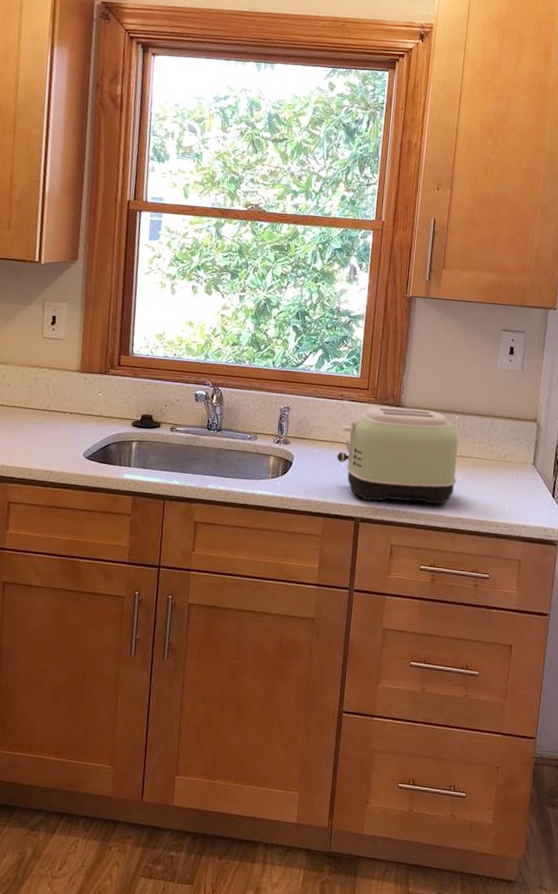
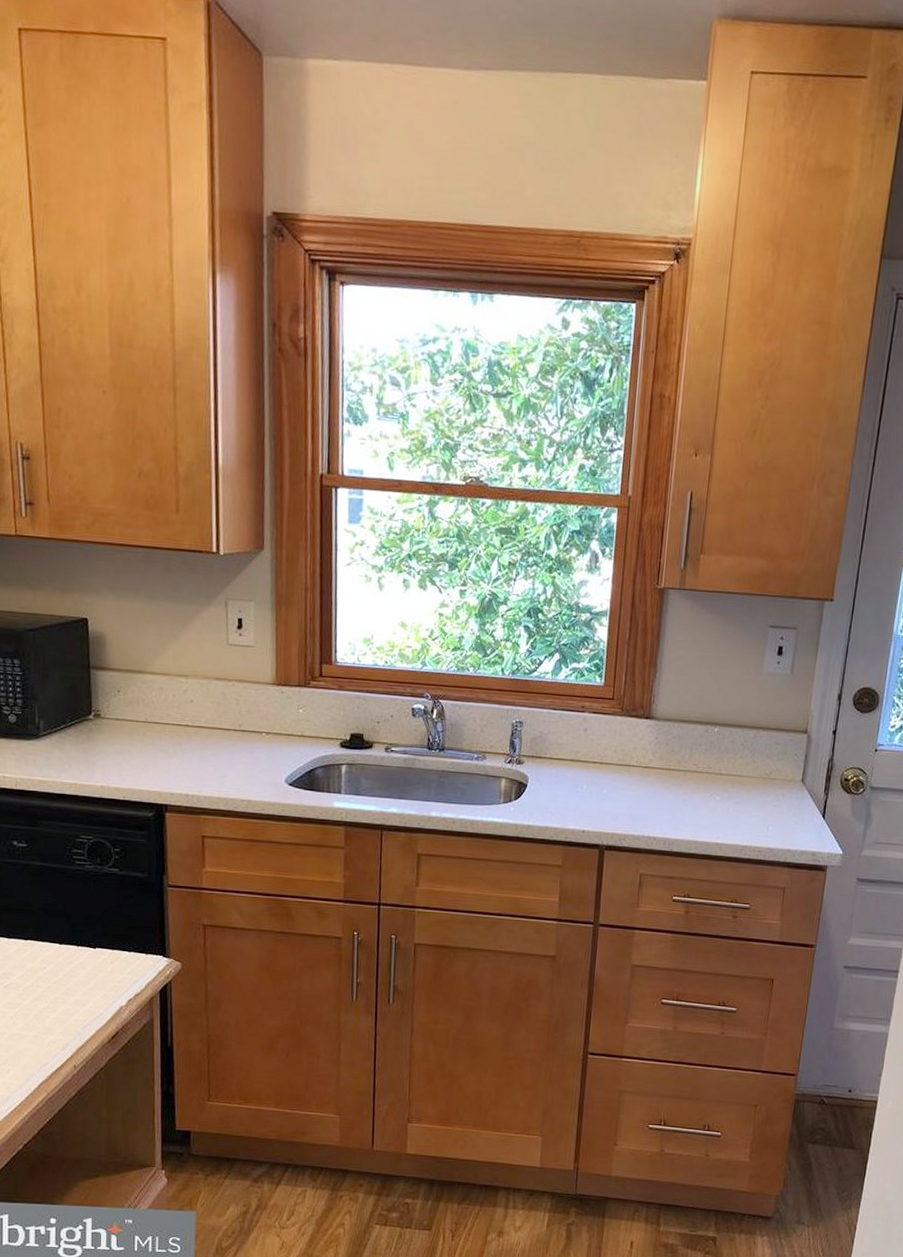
toaster: present [337,406,459,505] -> none [578,719,718,829]

